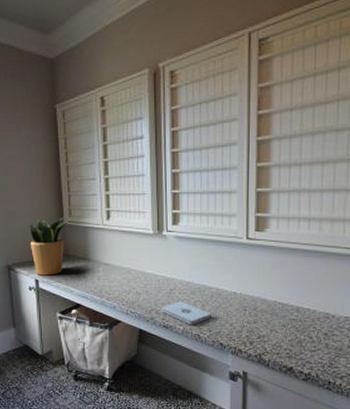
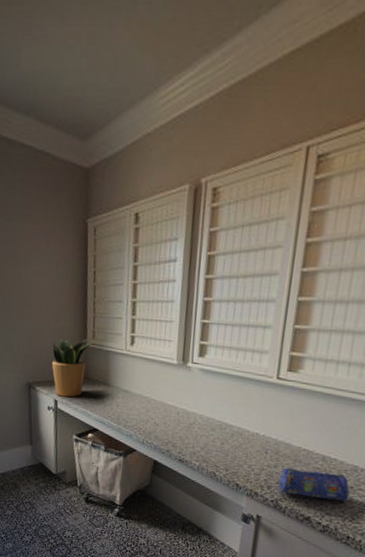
notepad: present [162,301,212,325] -> none [179,436,230,462]
pencil case: none [260,321,325,349] -> present [278,467,350,503]

